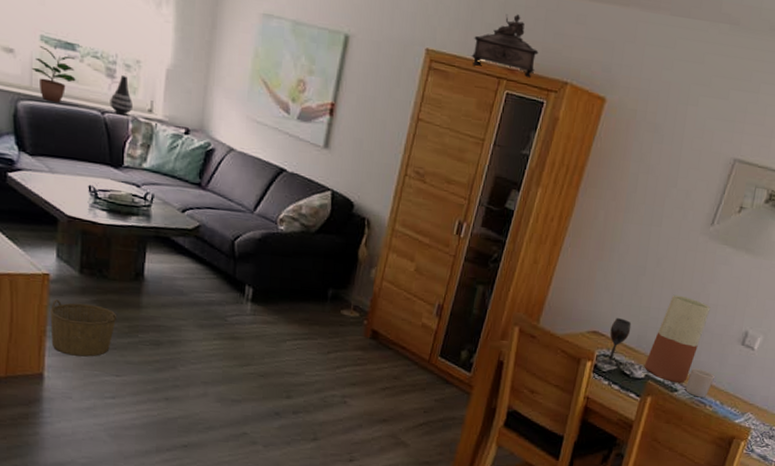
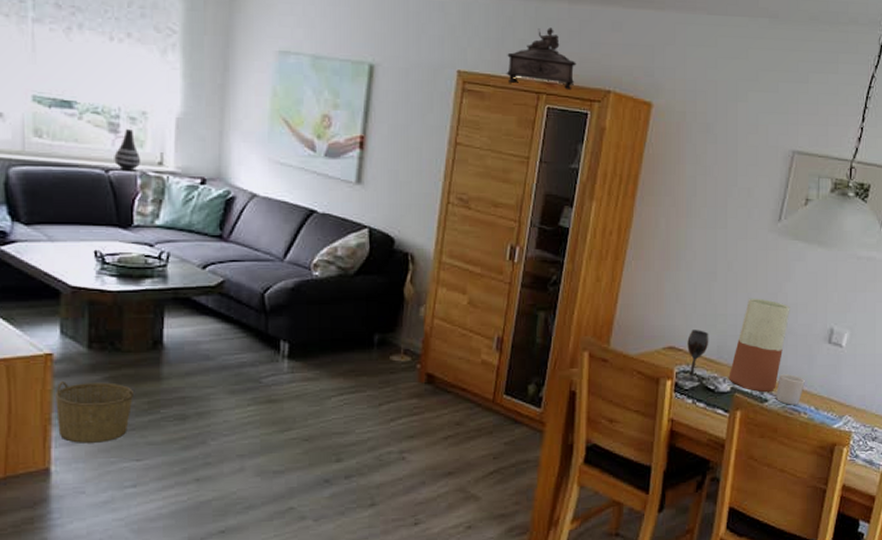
potted plant: present [31,46,76,103] -> none [23,107,75,165]

